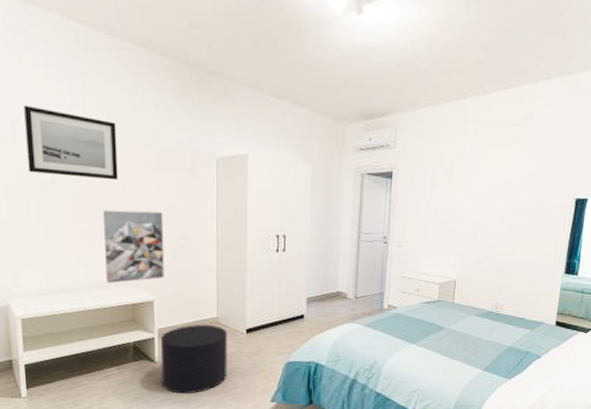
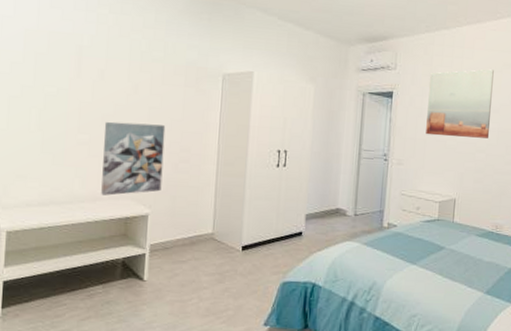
wall art: present [24,105,118,181] -> none [35,20,127,93]
stool: present [160,325,228,394] -> none [149,240,223,316]
wall art: none [426,145,499,218] -> present [426,69,494,138]

